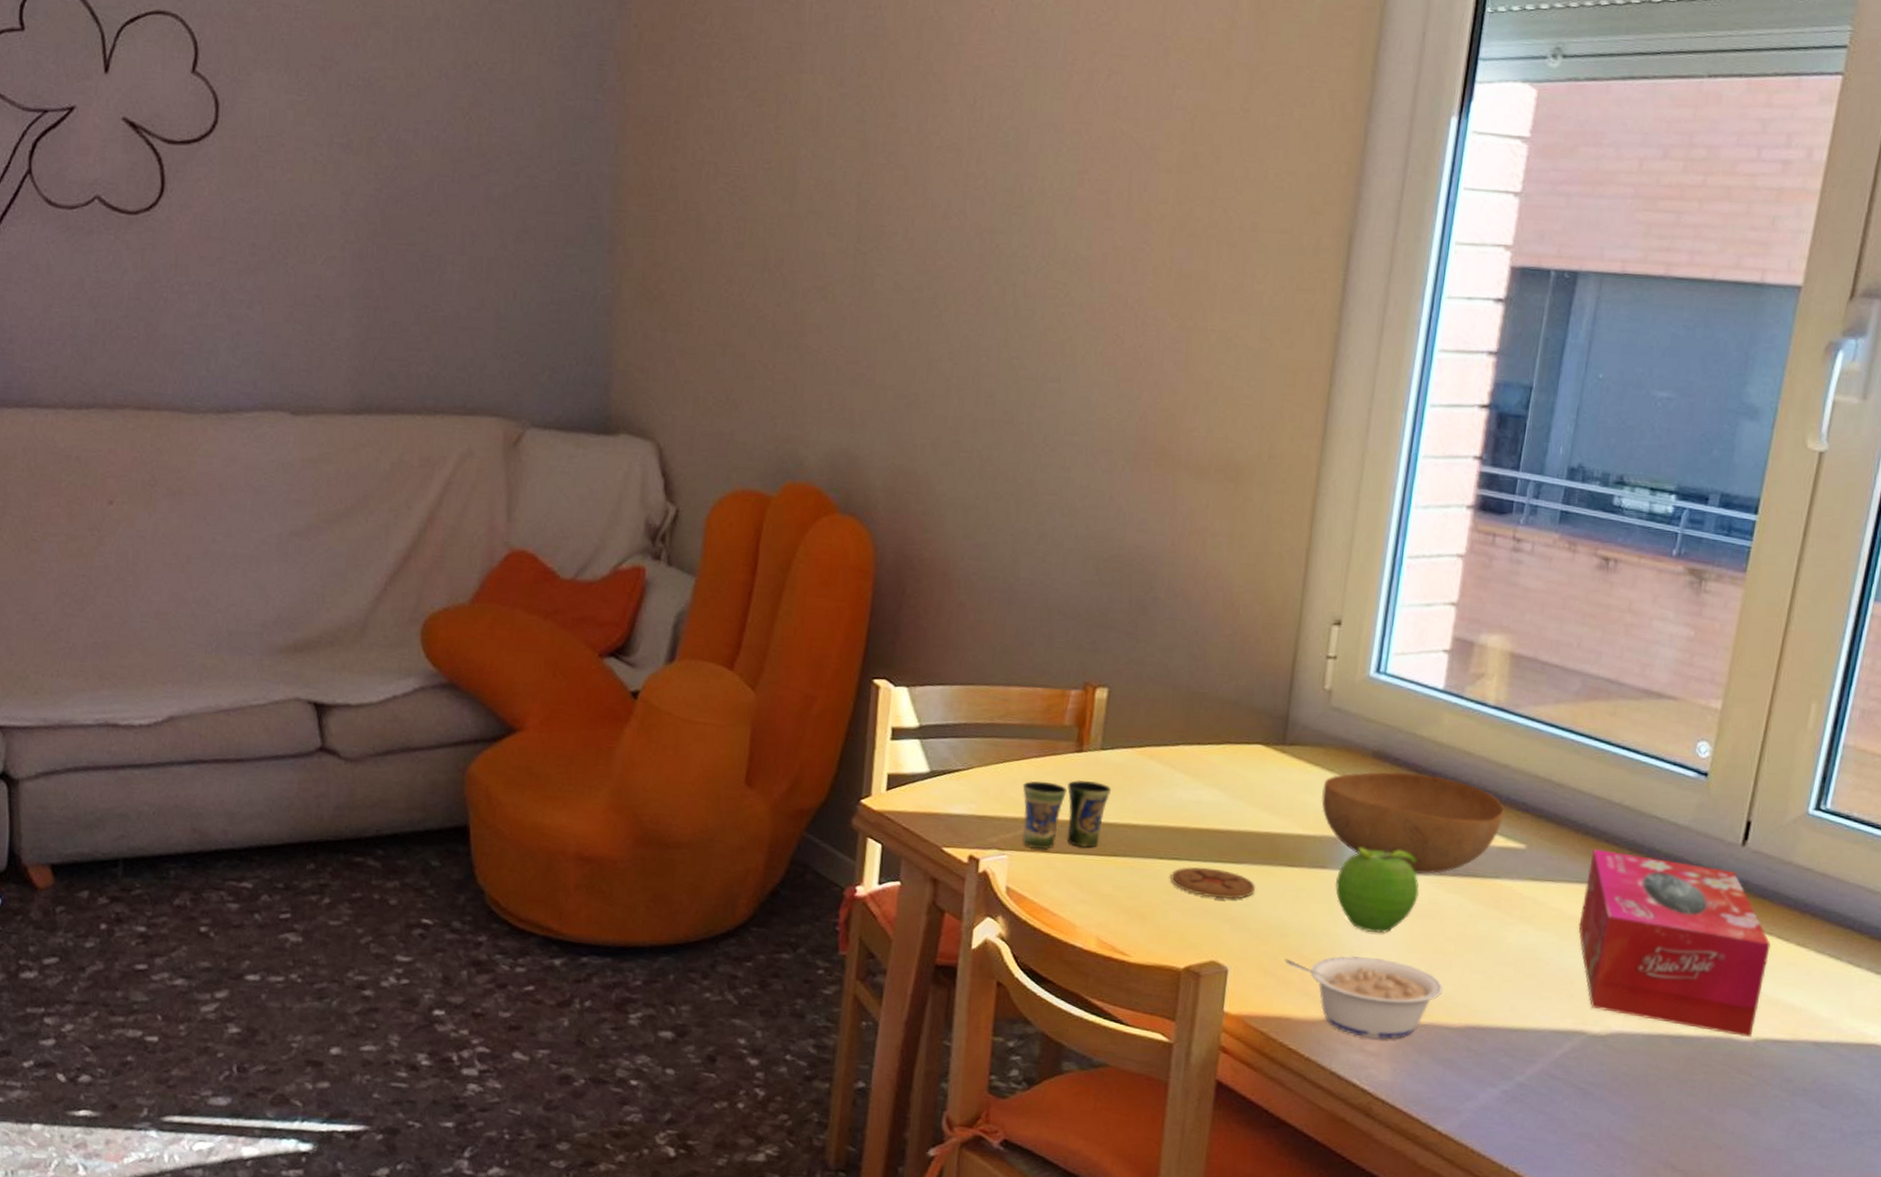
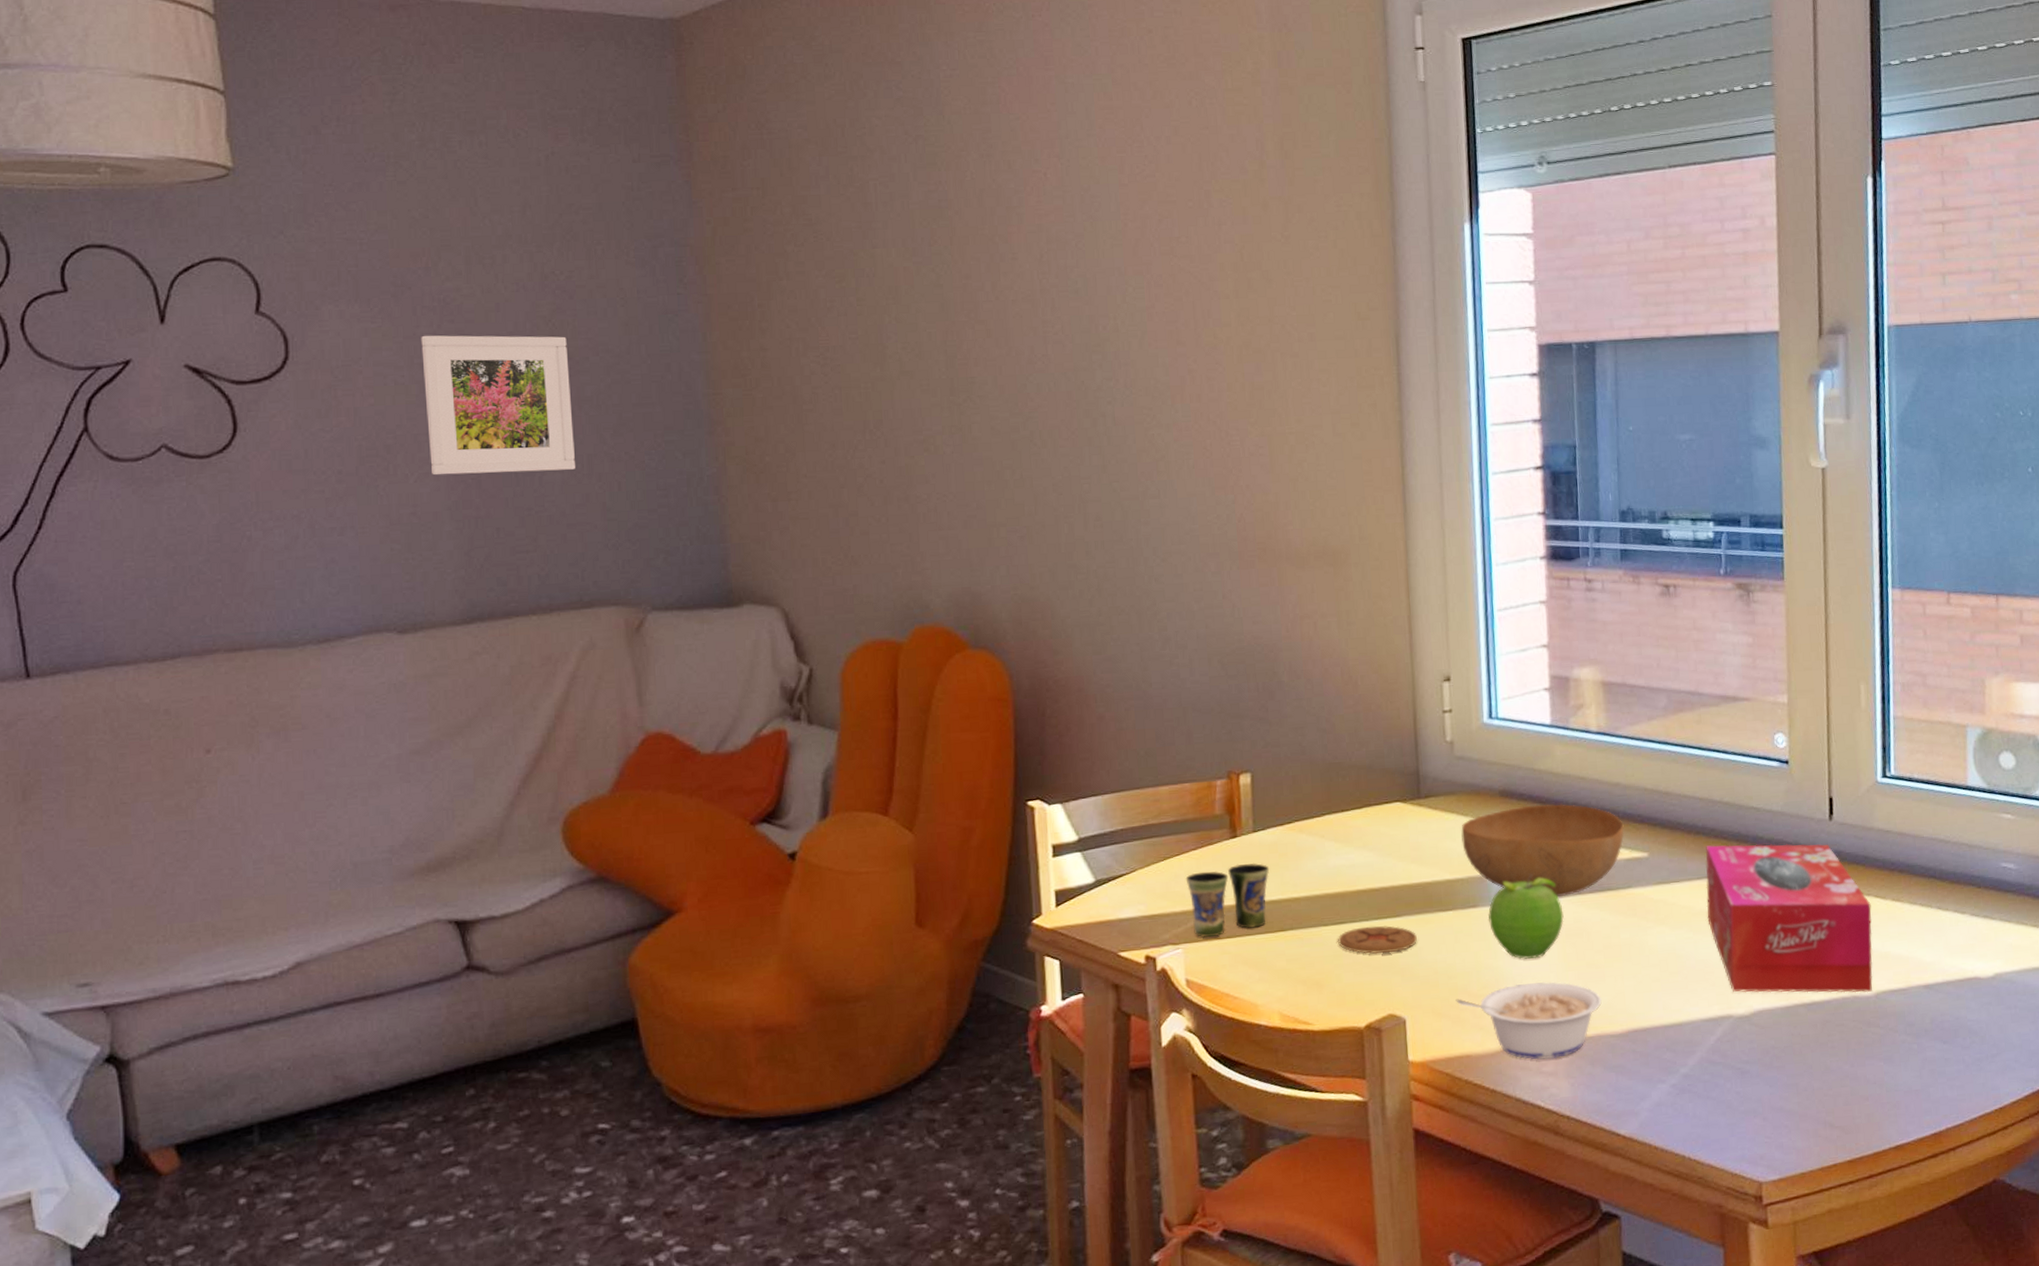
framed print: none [338,114,482,272] -> present [421,335,575,476]

